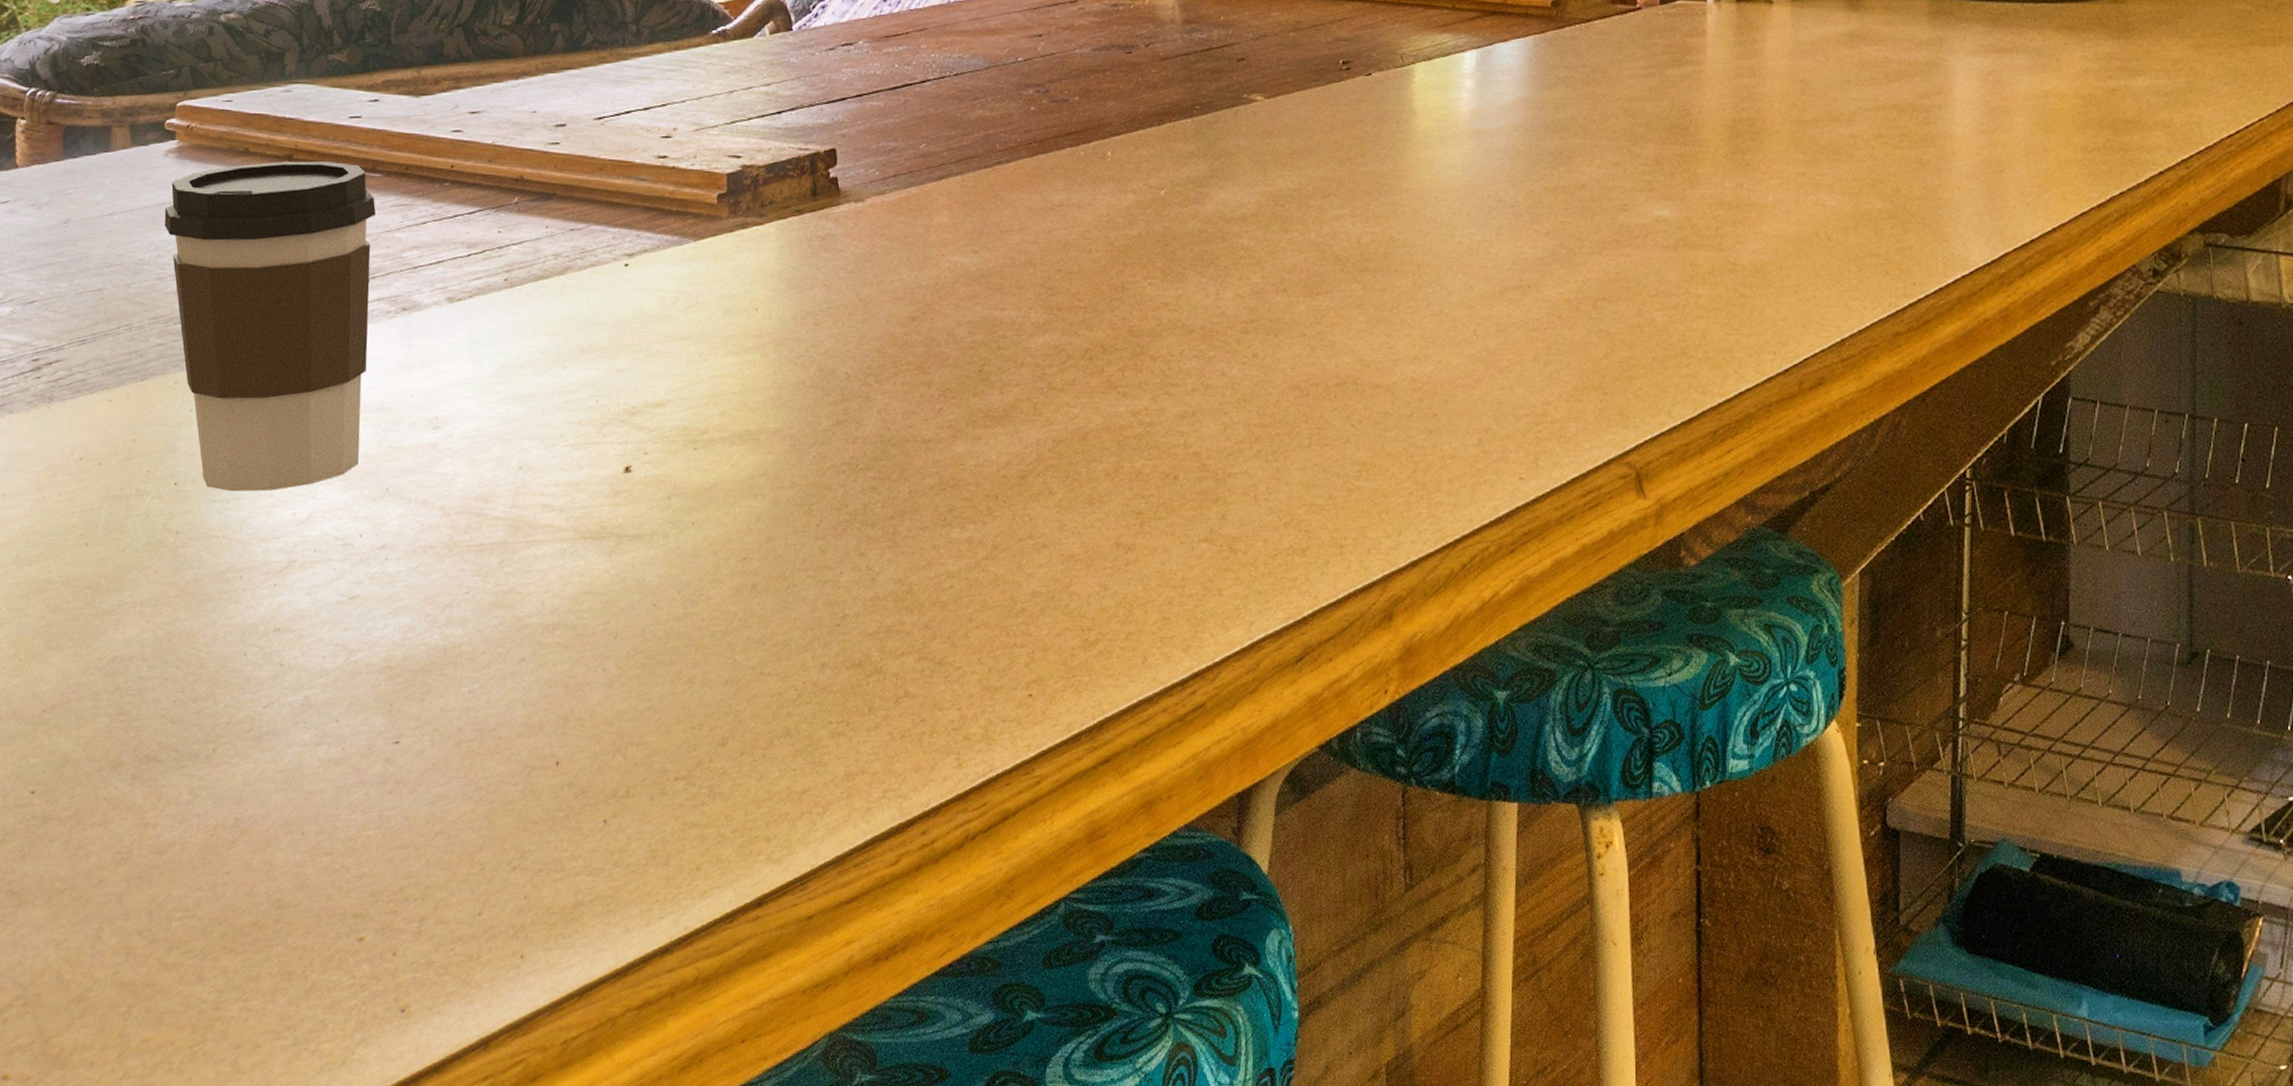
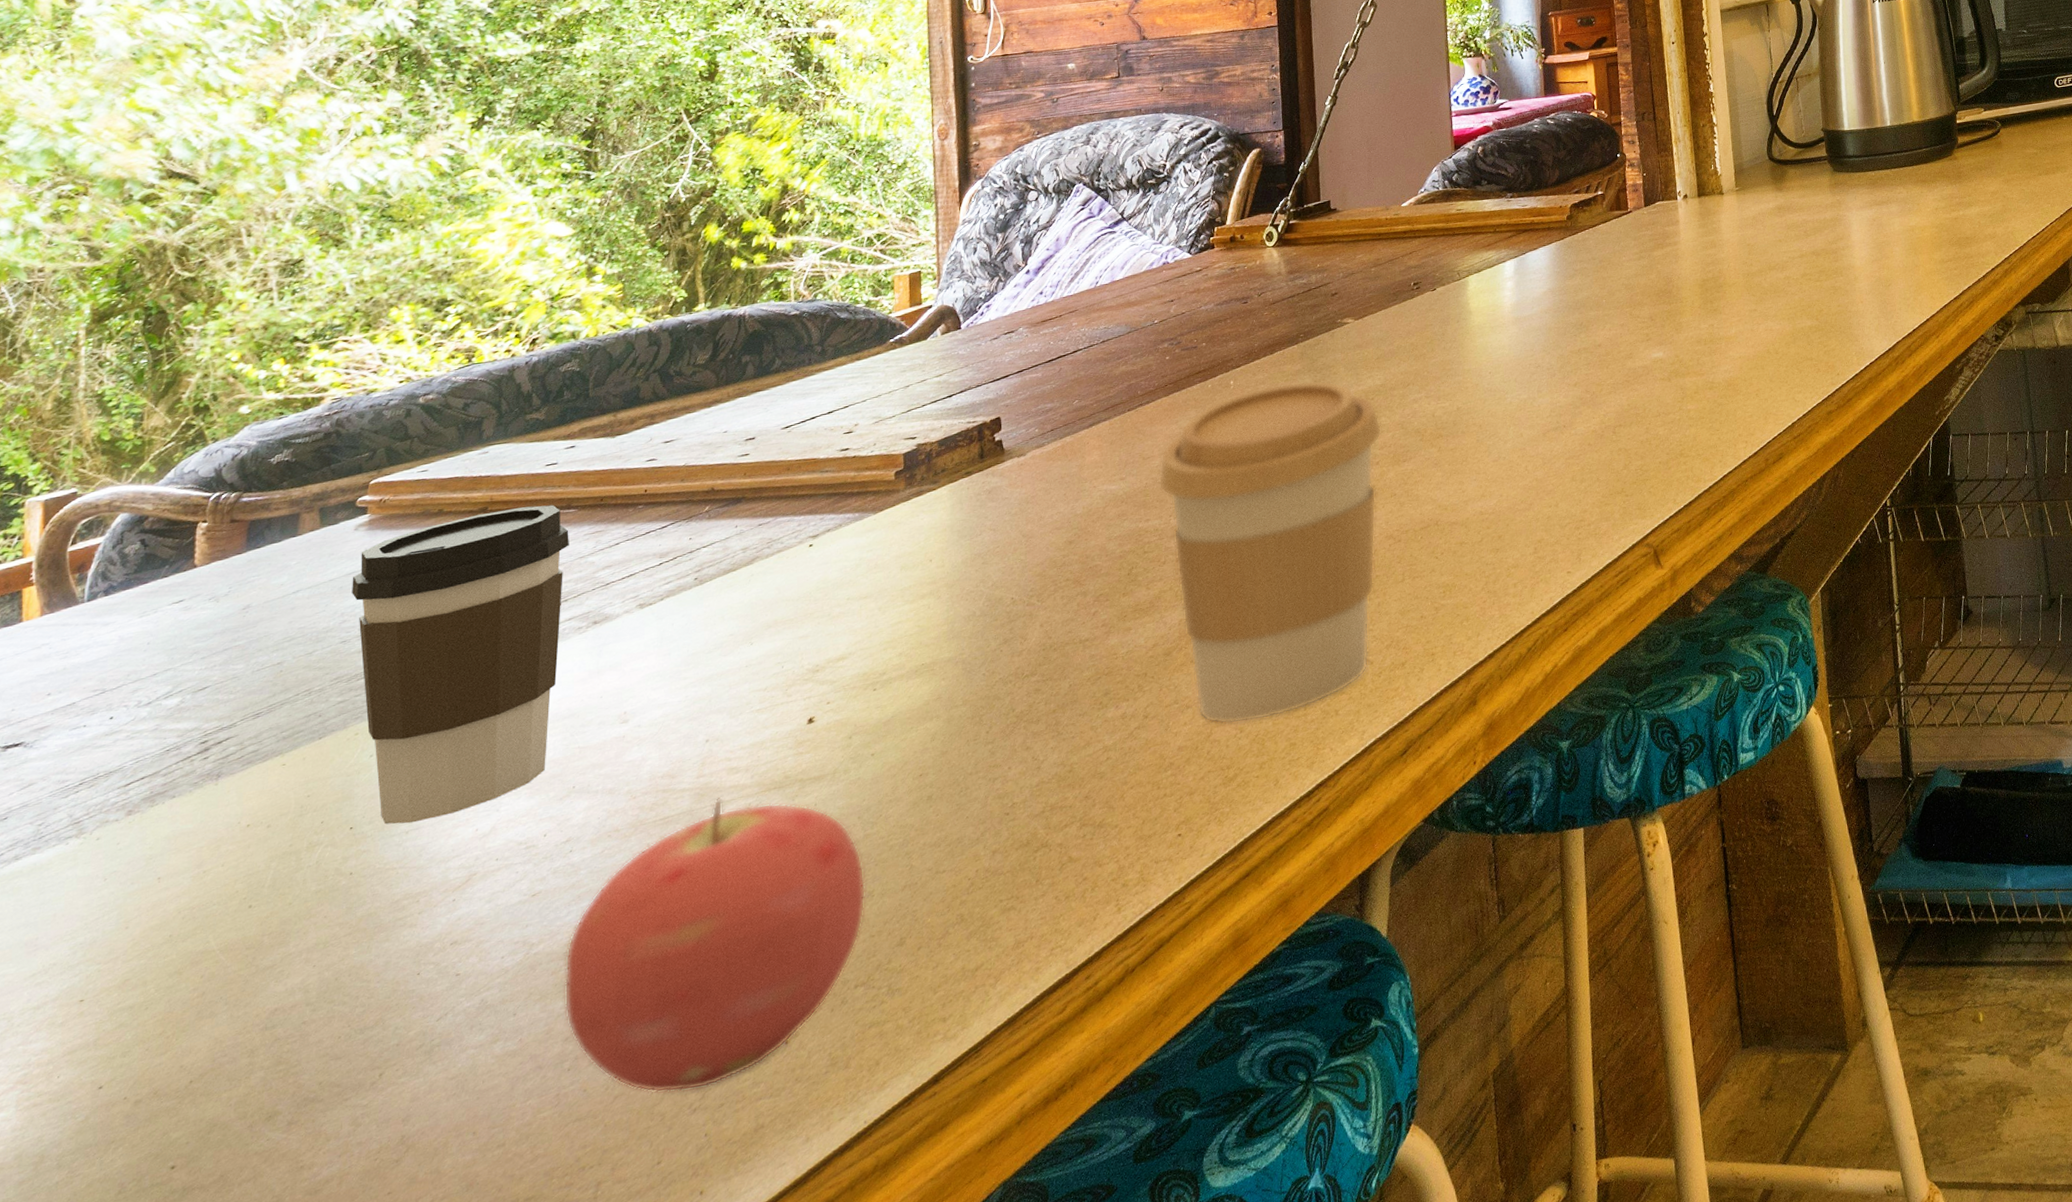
apple: none [383,535,687,848] -> present [564,797,866,1094]
coffee cup: none [1017,165,1293,582] -> present [1158,380,1382,725]

